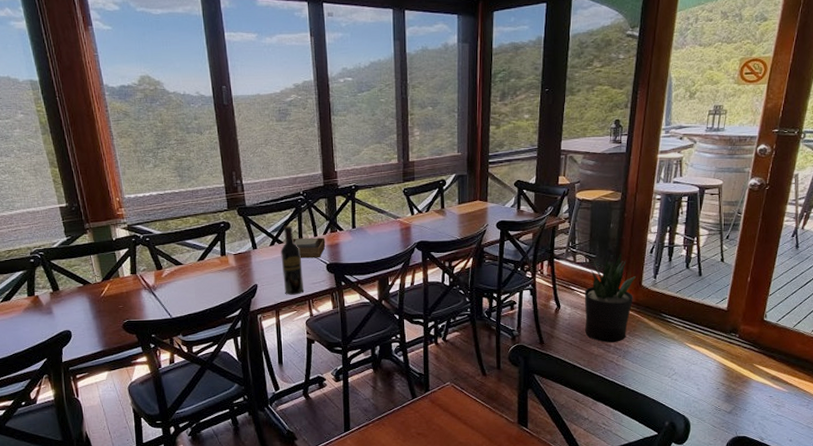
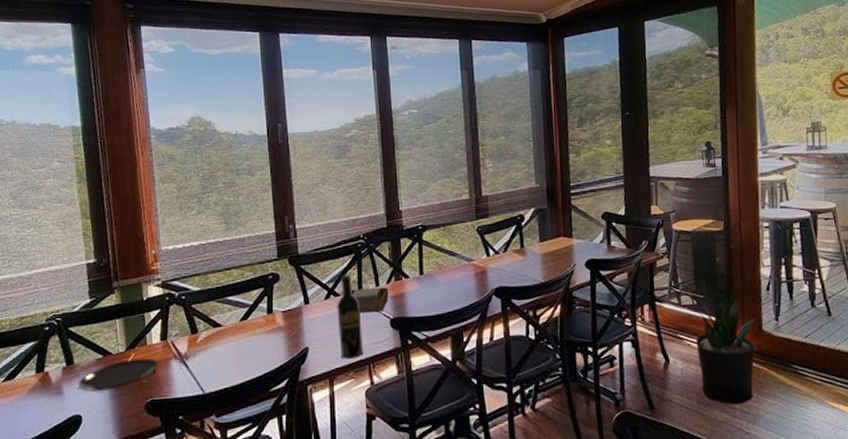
plate: none [64,288,130,313] -> present [77,358,158,392]

